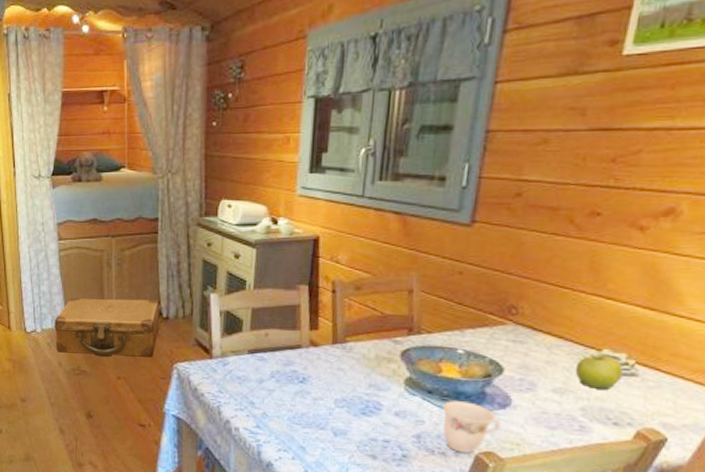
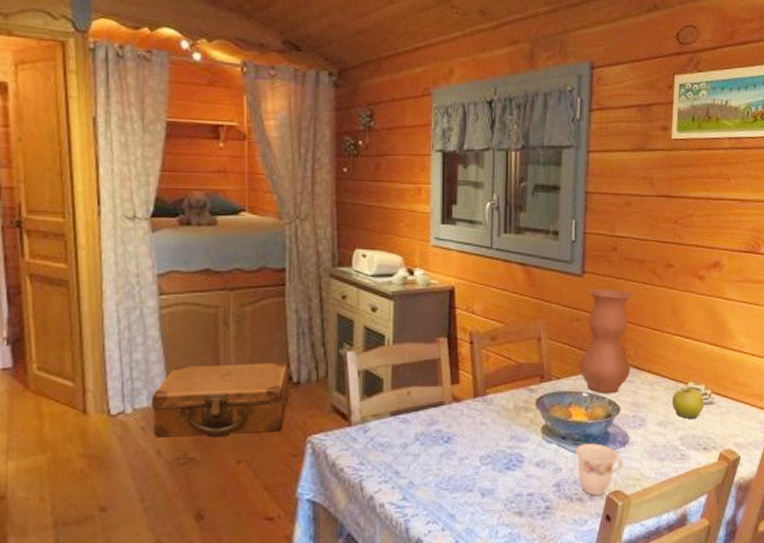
vase: none [456,239,539,352] -> present [579,288,634,393]

